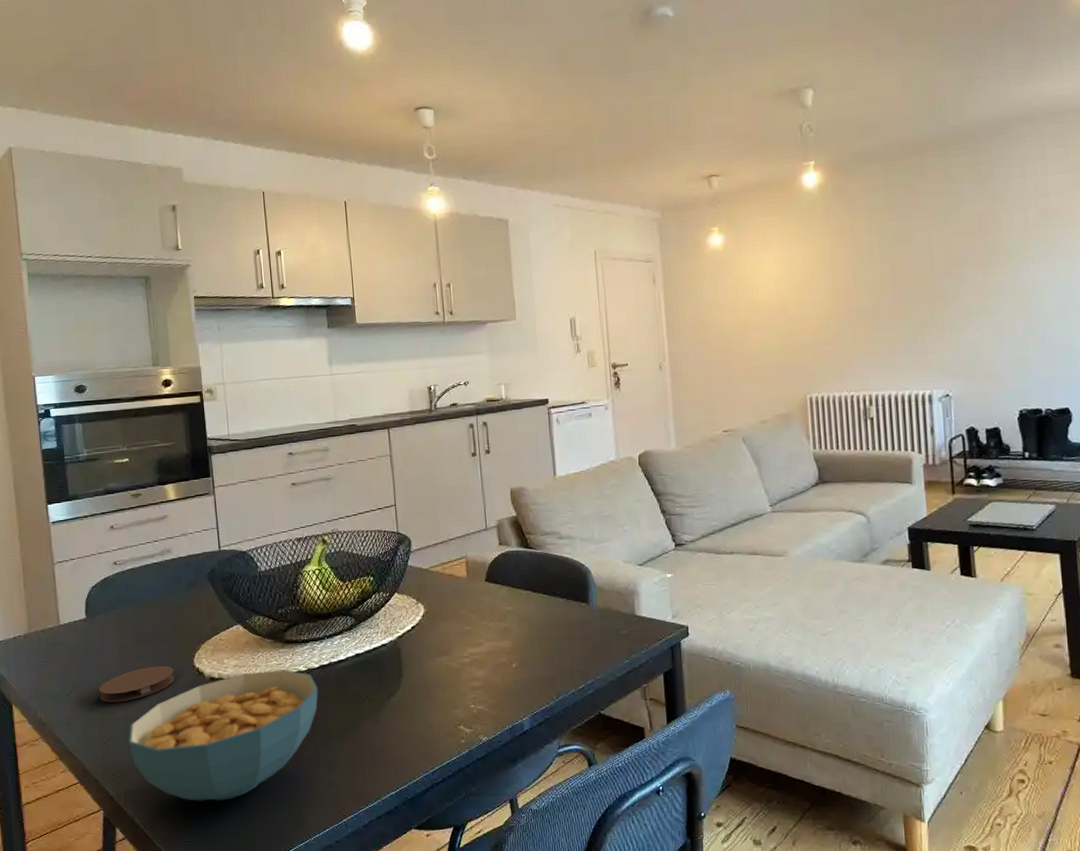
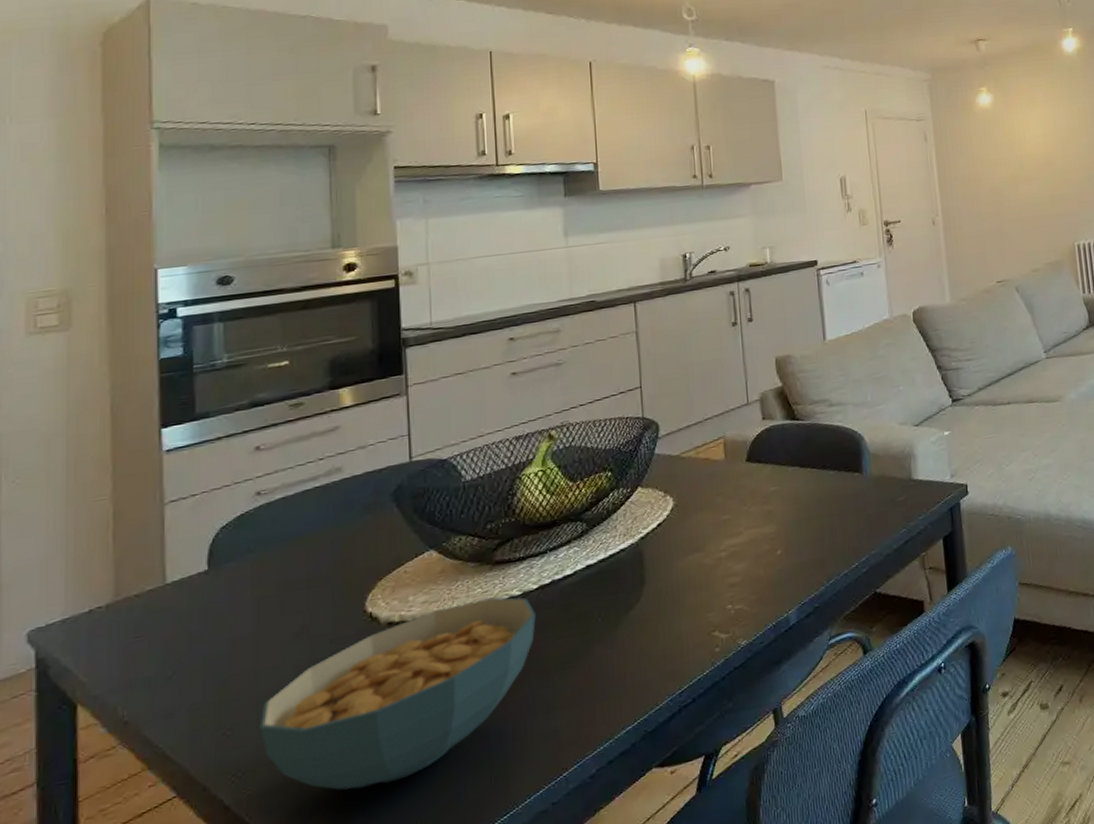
coaster: present [99,665,175,703] -> none [220,616,336,679]

